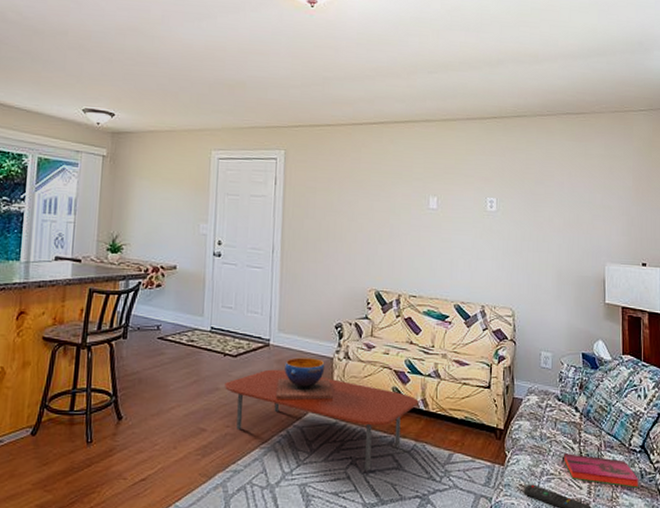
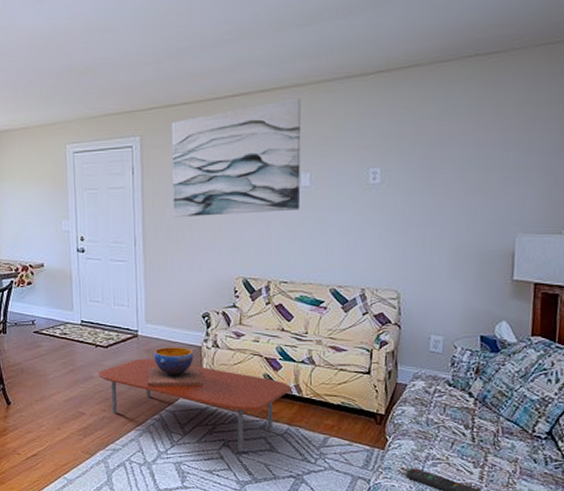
wall art: none [312,131,430,230] -> present [172,98,301,218]
hardback book: present [564,453,639,488] -> none [453,439,543,475]

